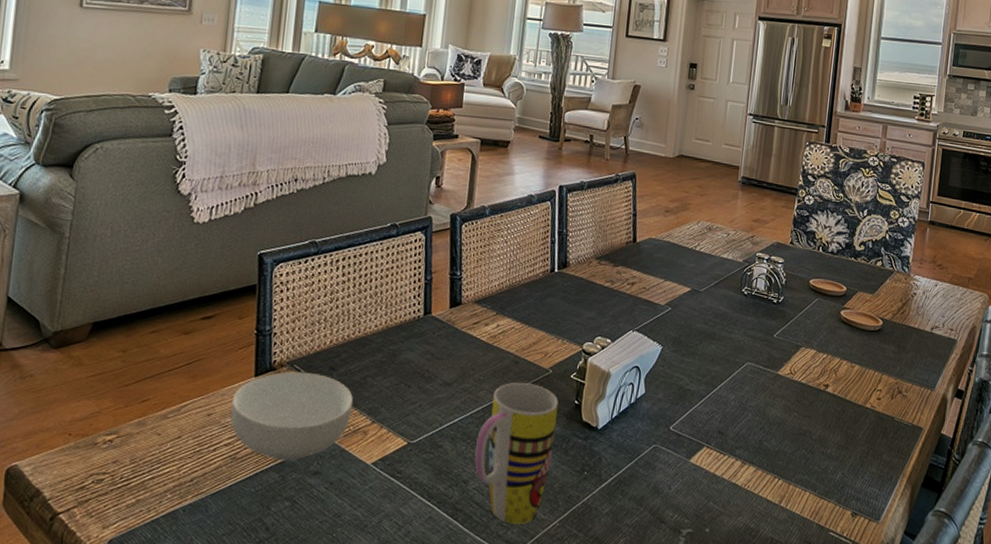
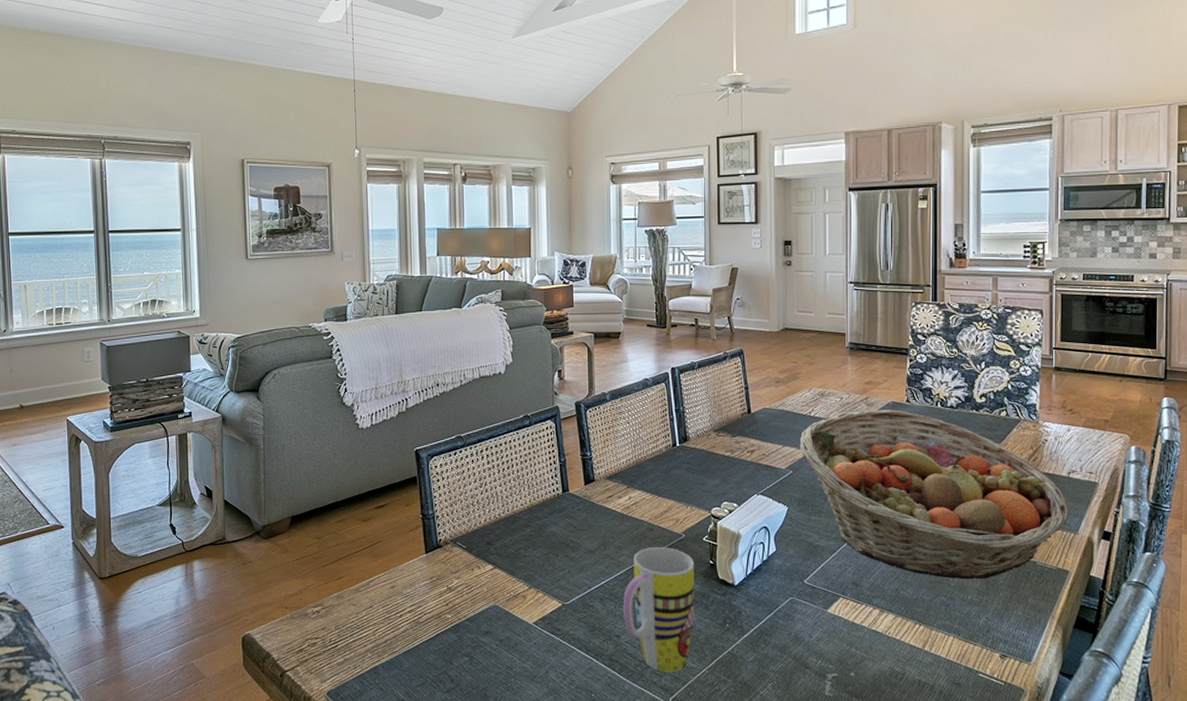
cereal bowl: present [230,371,354,461] -> none [409,548,511,623]
fruit basket: none [681,248,929,433] -> present [799,410,1069,580]

